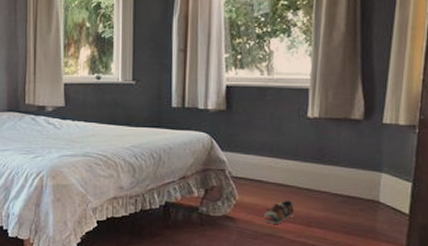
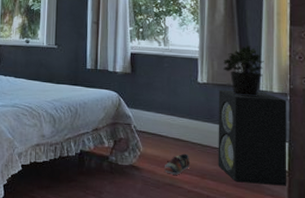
speaker: none [326,124,415,231] -> present [218,89,287,186]
potted plant: none [339,69,391,131] -> present [223,45,264,97]

